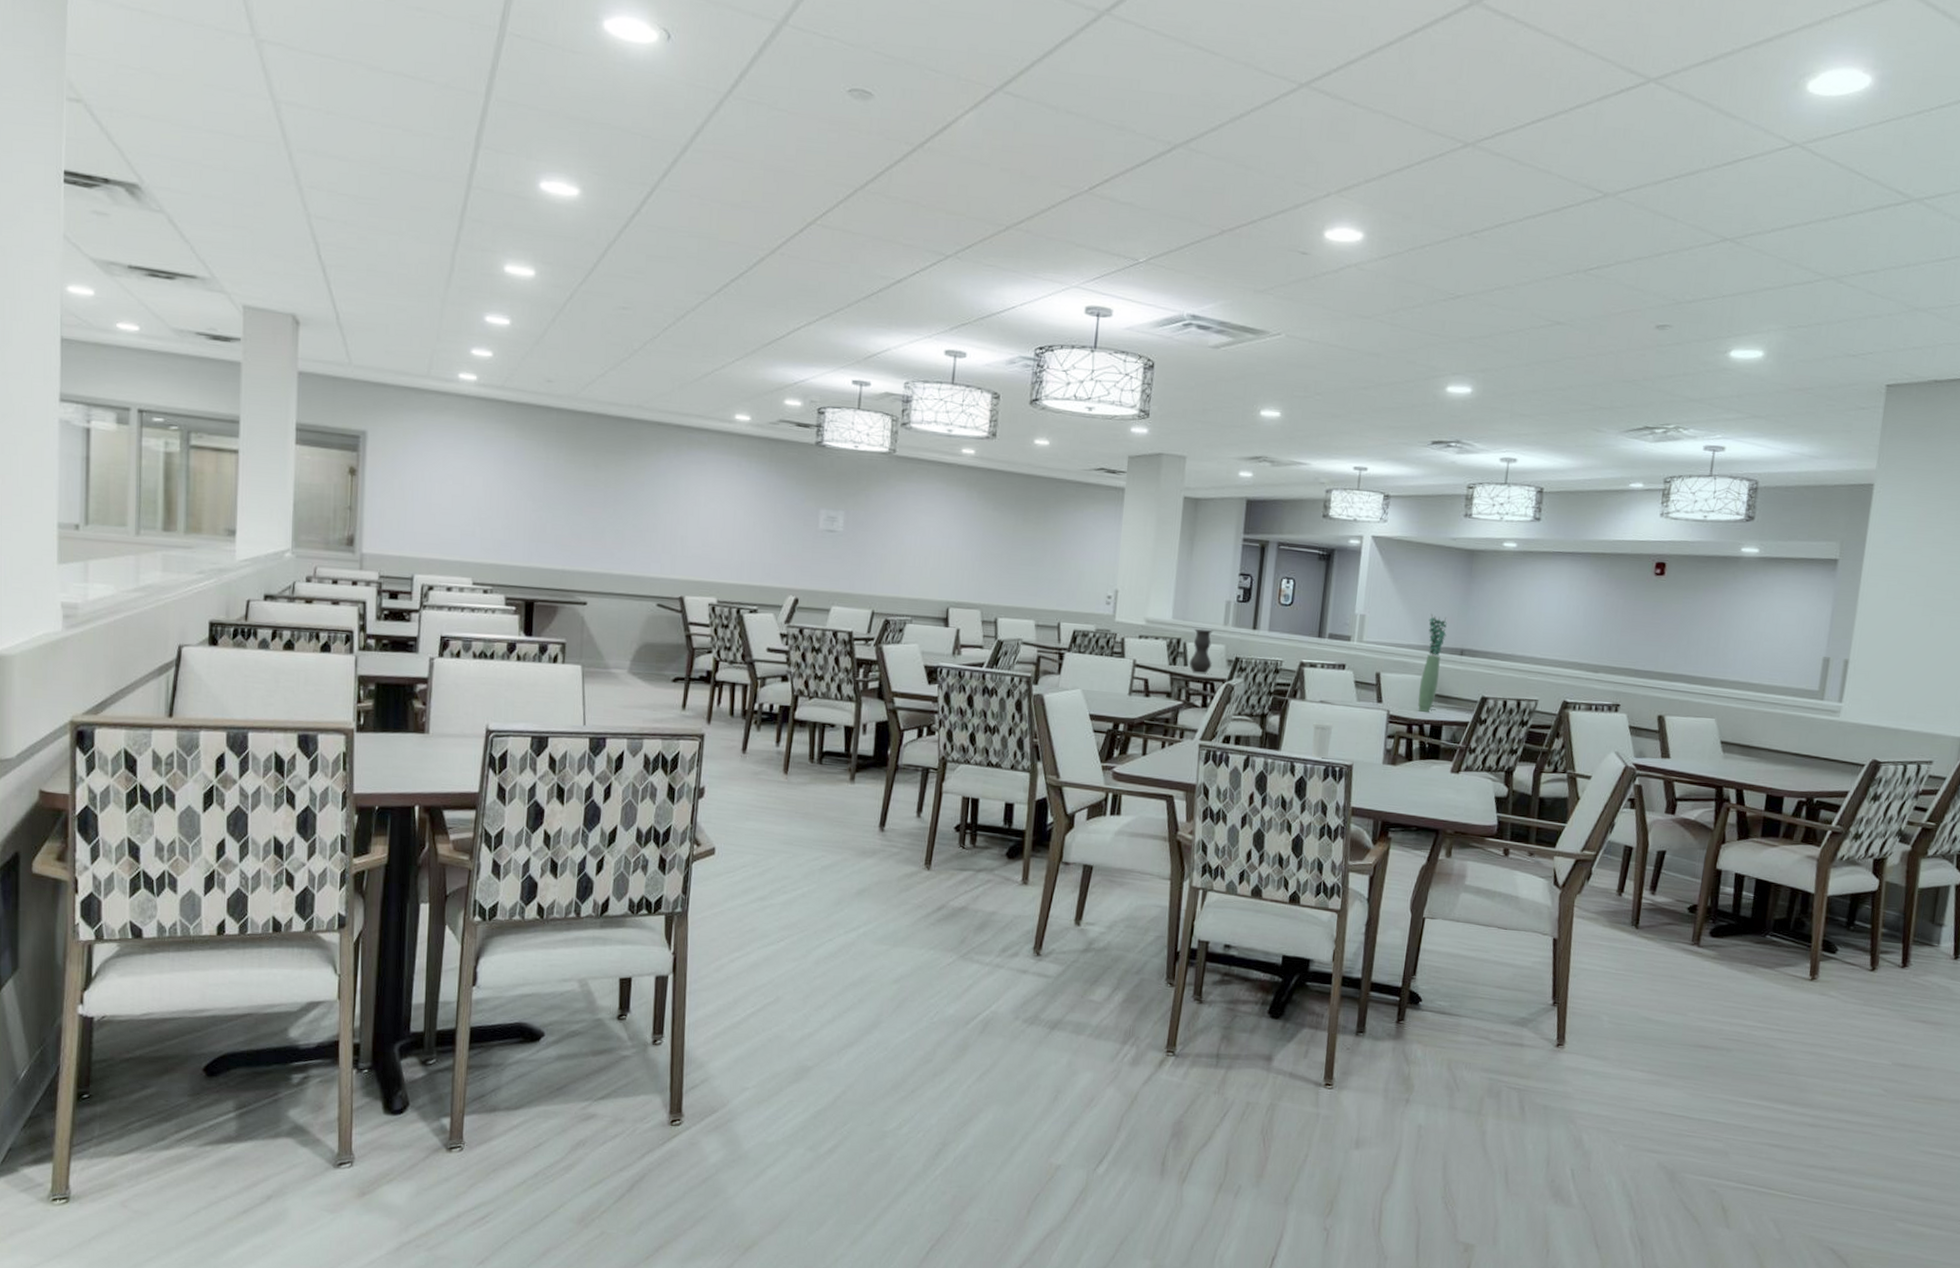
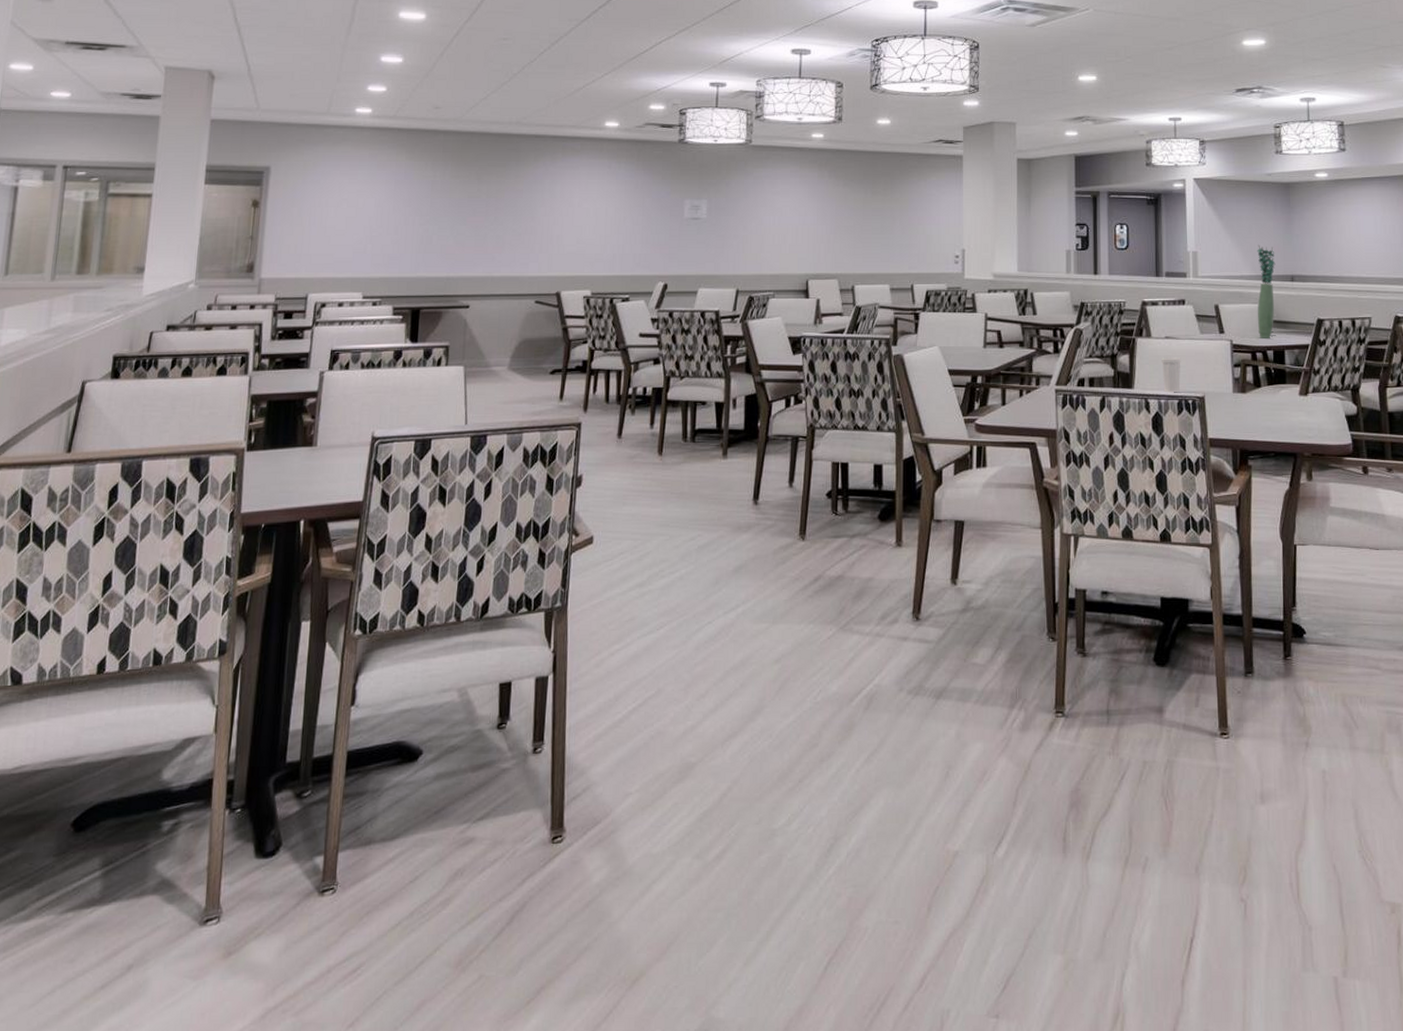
vase: present [1189,628,1214,675] -> none [1037,278,1059,321]

